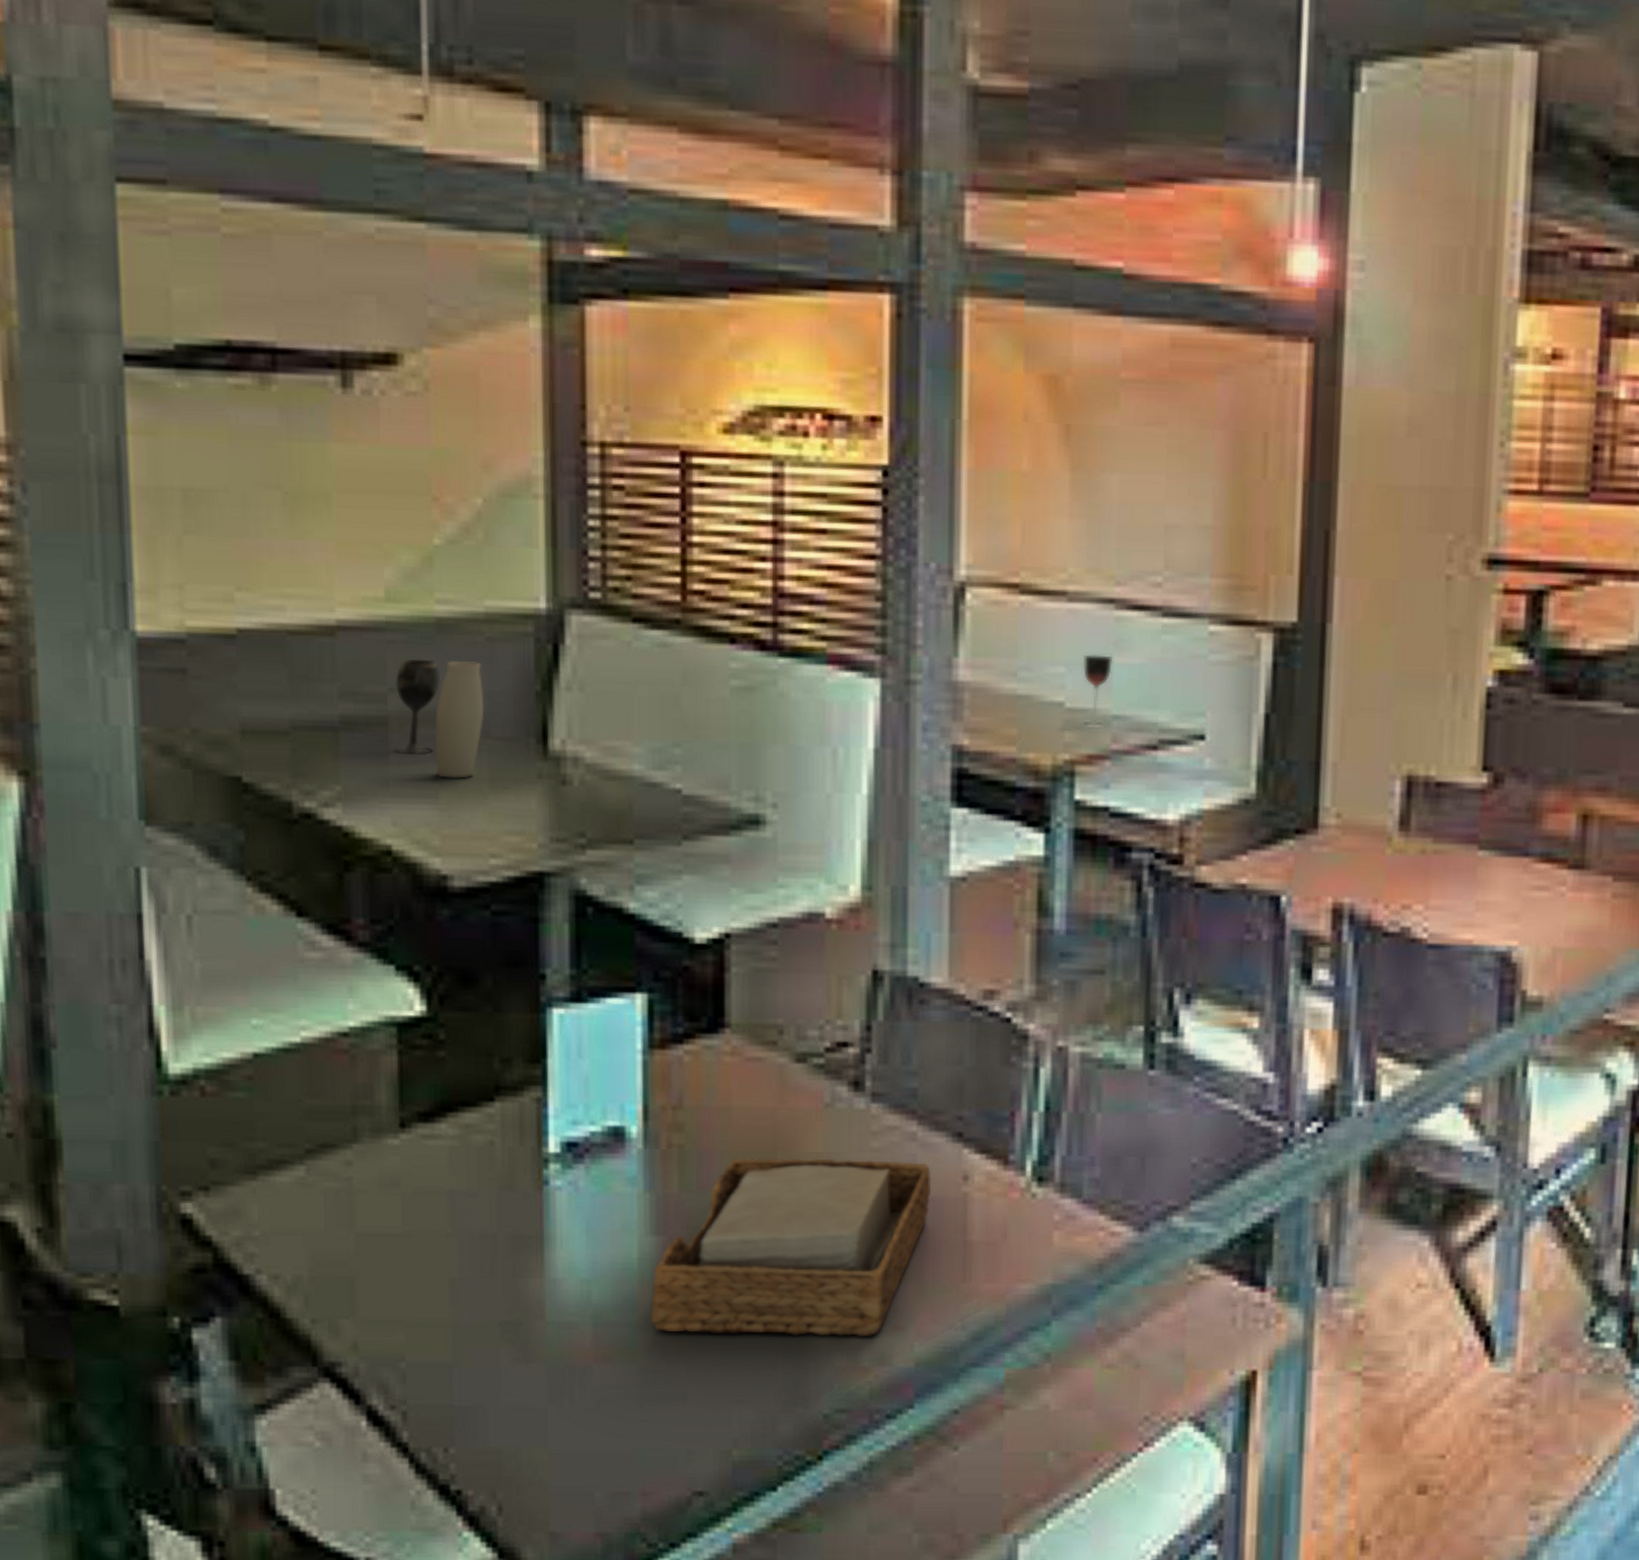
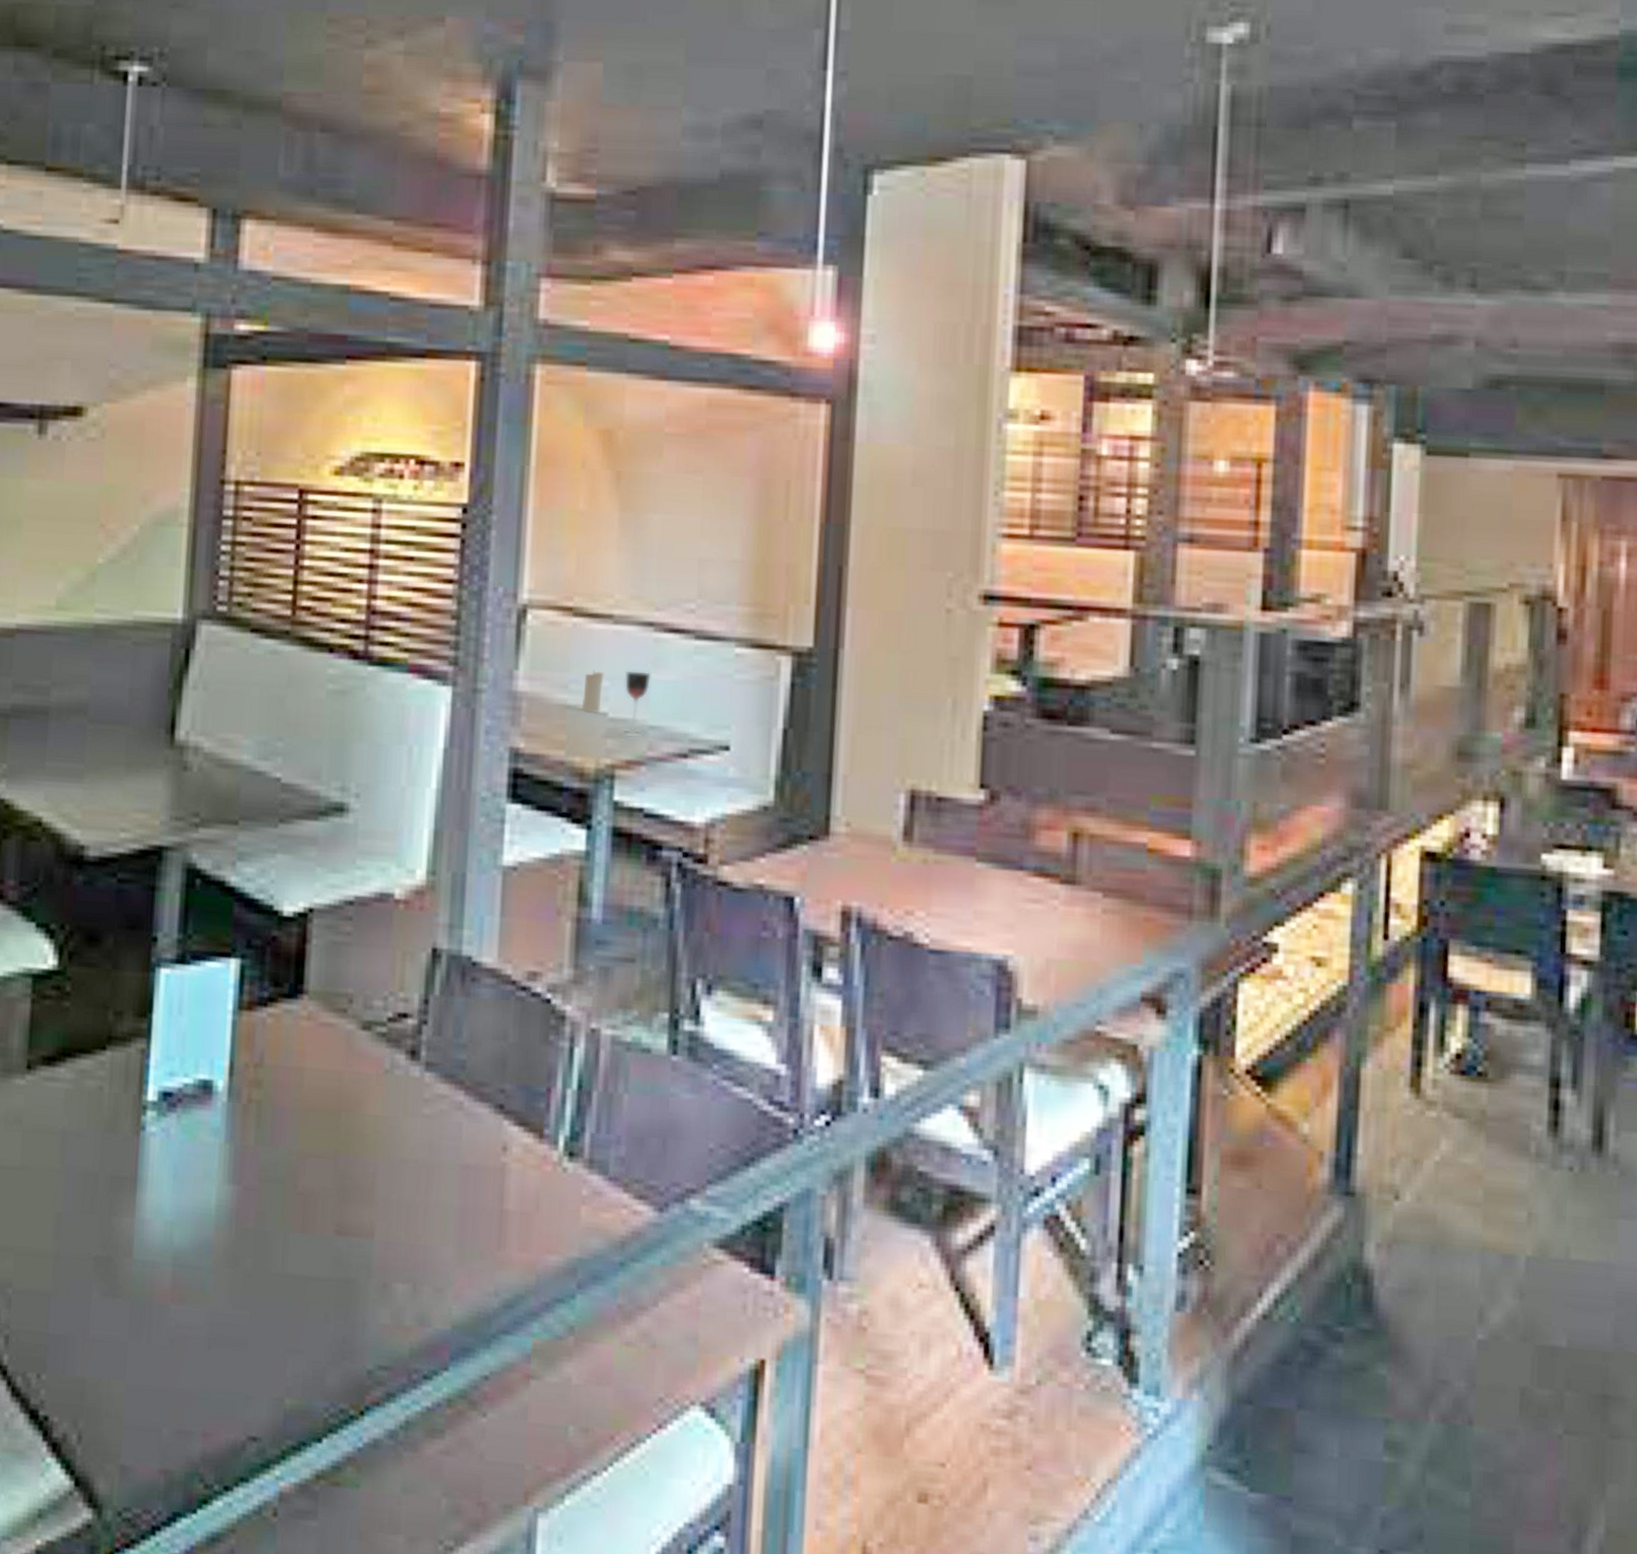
wine glass: present [392,659,441,756] -> none [49,659,94,741]
vase: present [434,661,484,779] -> none [82,661,127,762]
napkin holder: present [651,1158,932,1337] -> none [223,1116,475,1297]
candle: none [1032,654,1059,704] -> present [580,670,604,714]

